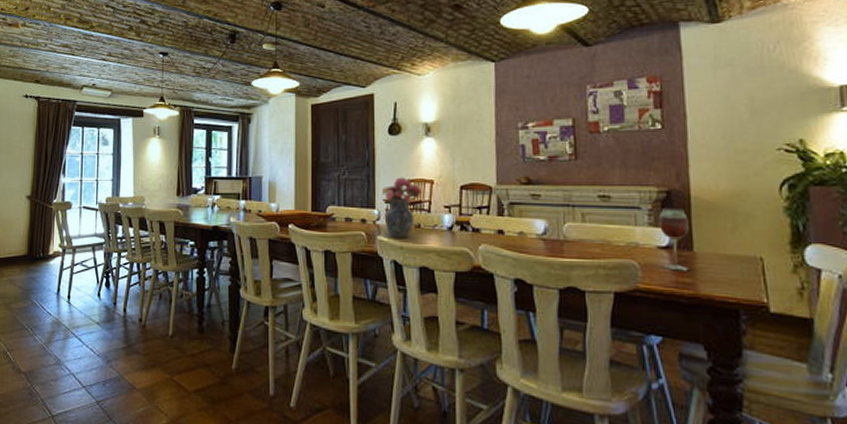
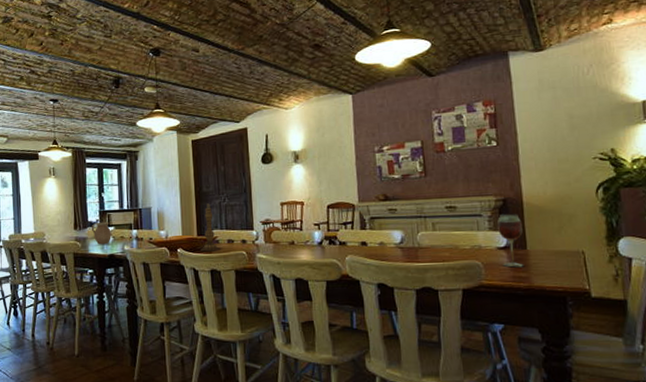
pitcher: none [195,189,218,215] -> present [91,221,112,245]
candlestick: none [313,176,336,230] -> present [199,203,220,252]
flower arrangement: present [381,177,423,238] -> none [258,200,295,255]

